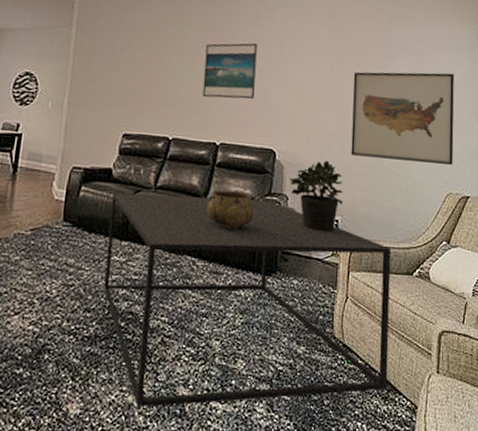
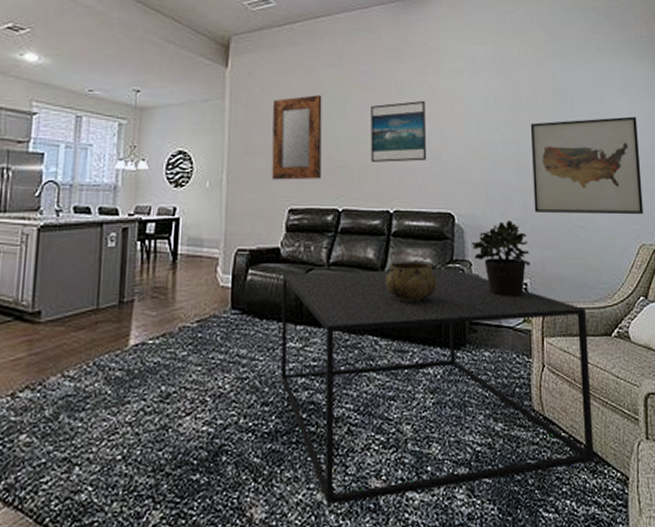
home mirror: none [109,30,162,109] -> present [271,95,322,180]

